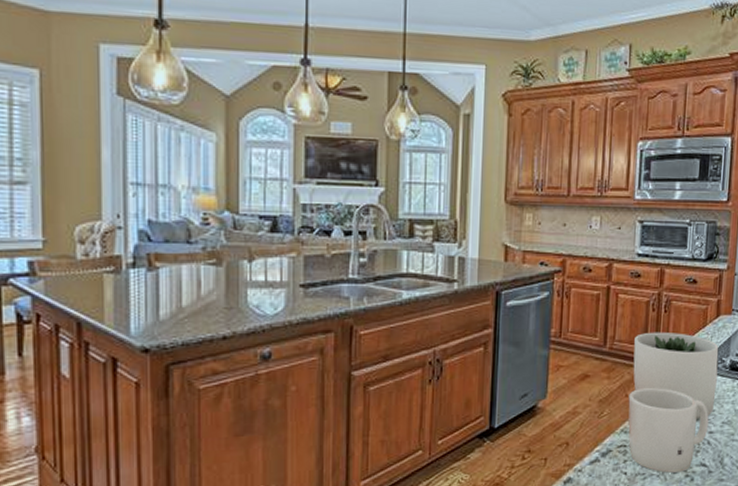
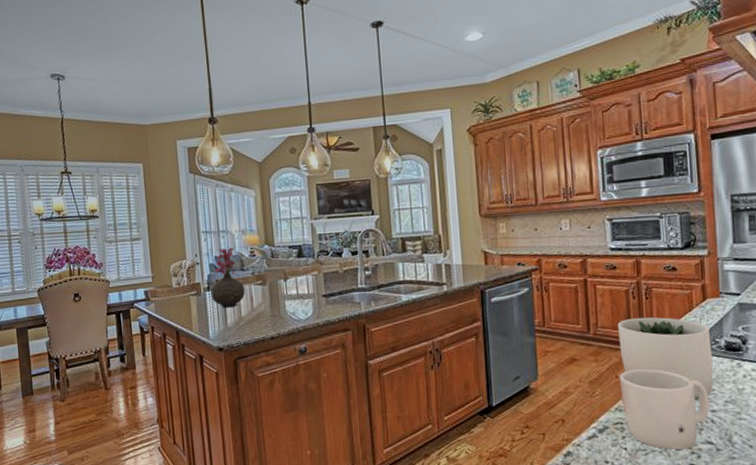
vase: none [137,209,191,293] -> present [211,247,246,307]

